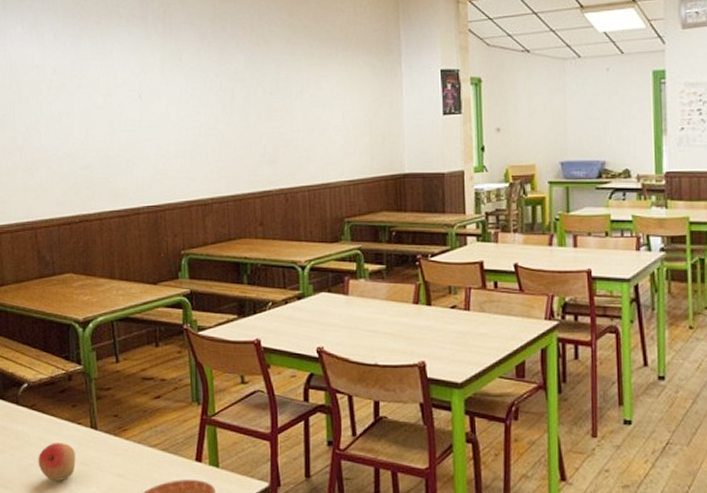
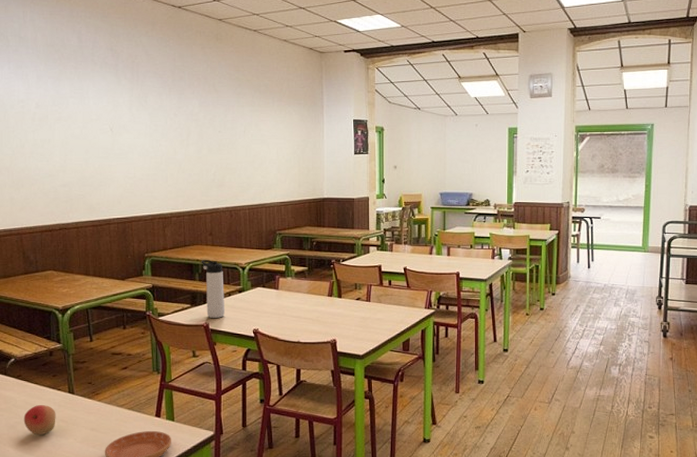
thermos bottle: none [250,257,280,332] -> present [201,260,224,318]

